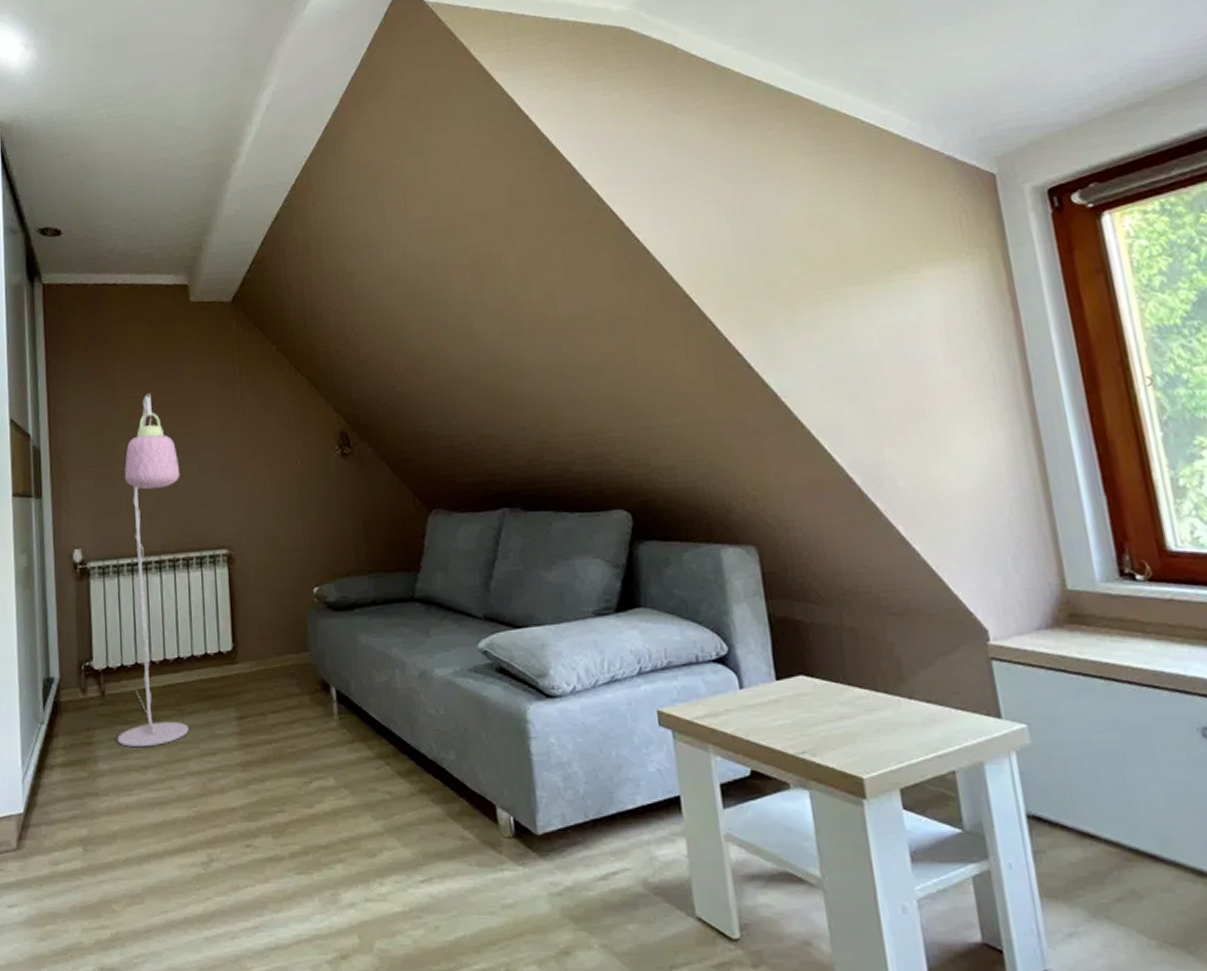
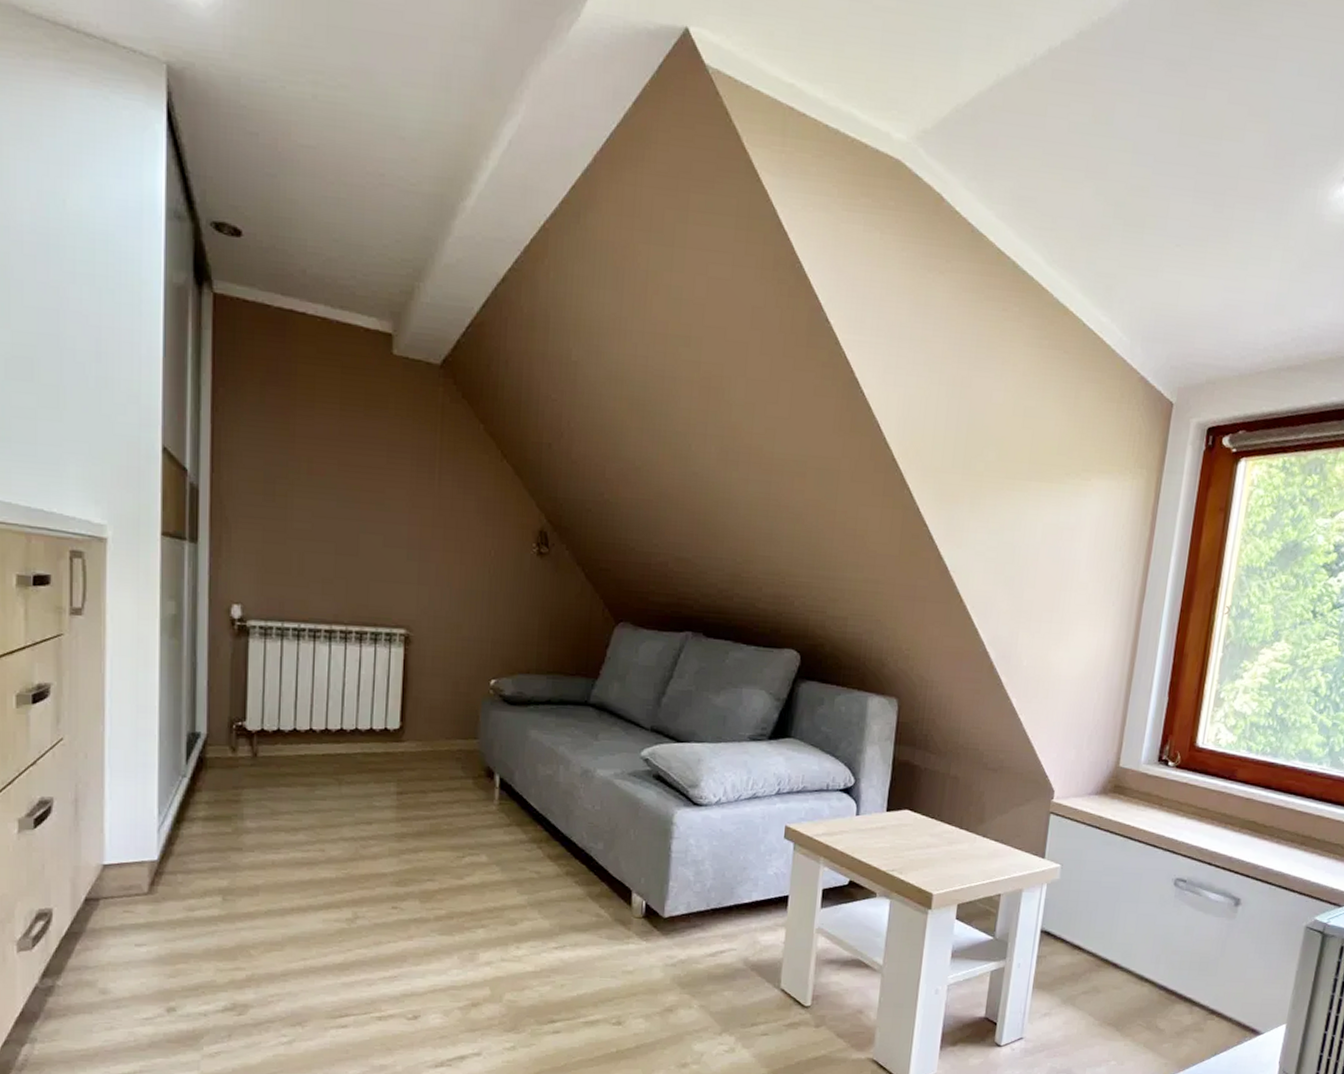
floor lamp: present [117,393,189,748] -> none [267,449,362,811]

